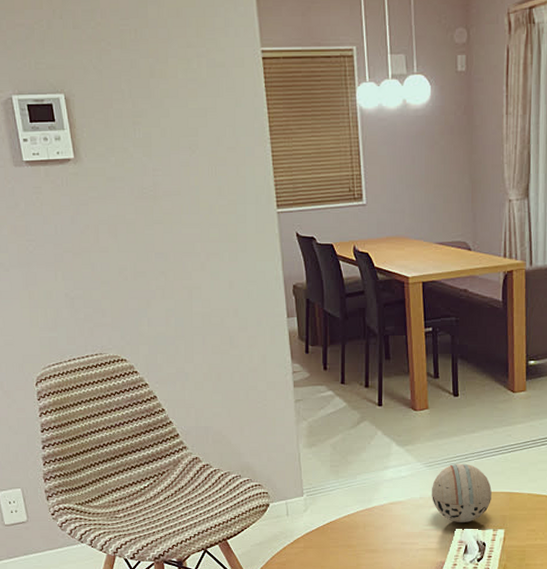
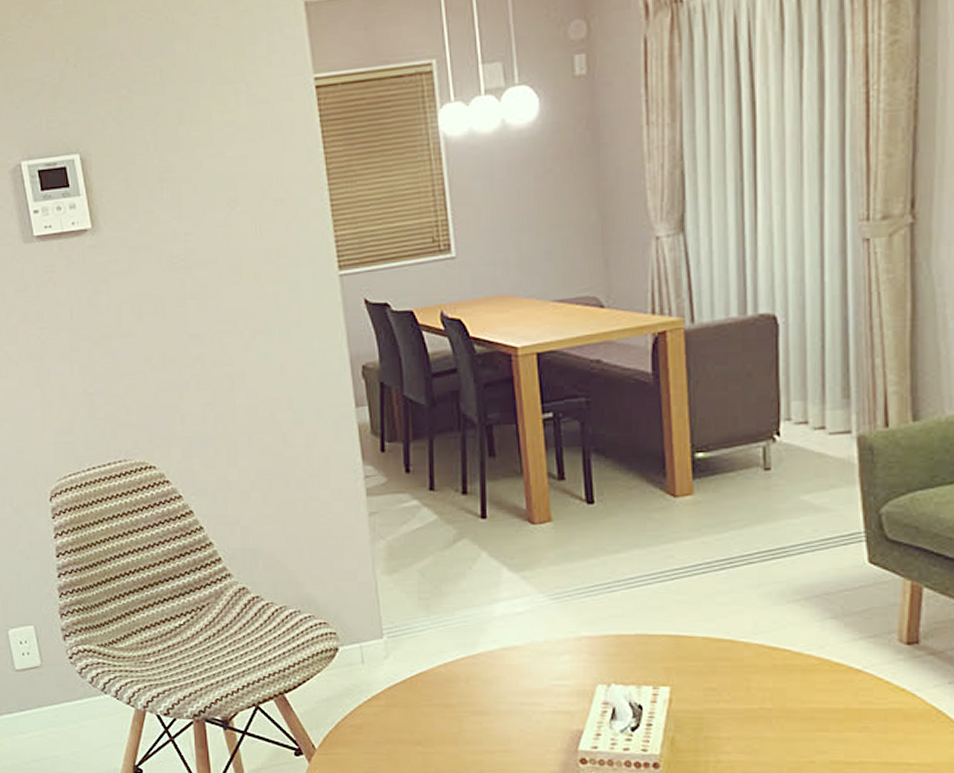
decorative ball: present [432,463,492,522] -> none [561,595,648,676]

